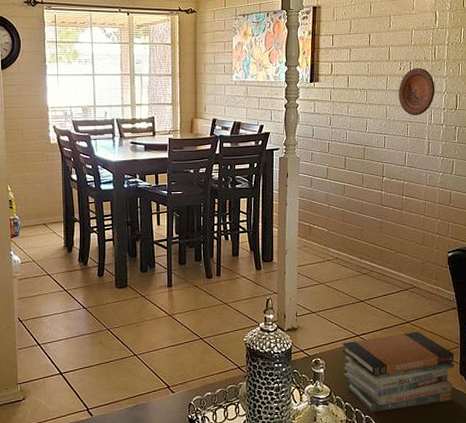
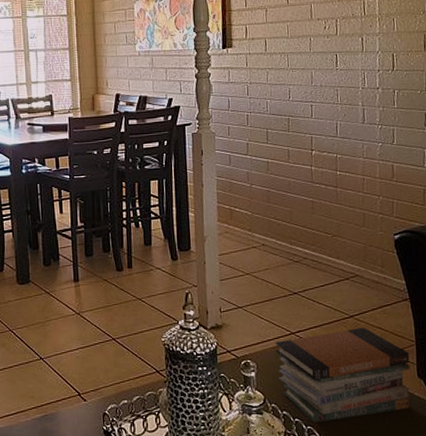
decorative plate: present [399,67,435,116] -> none [324,25,368,80]

